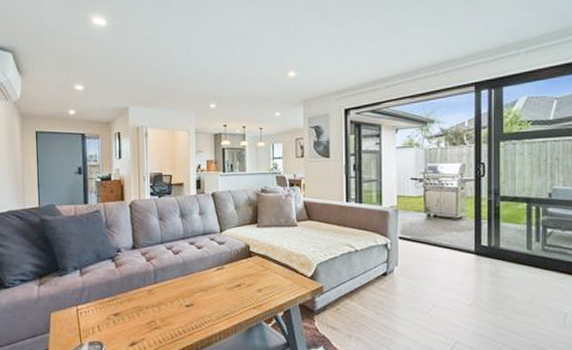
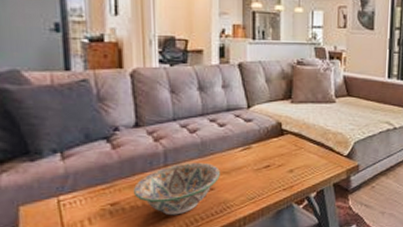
decorative bowl: none [130,280,198,327] -> present [132,162,220,216]

